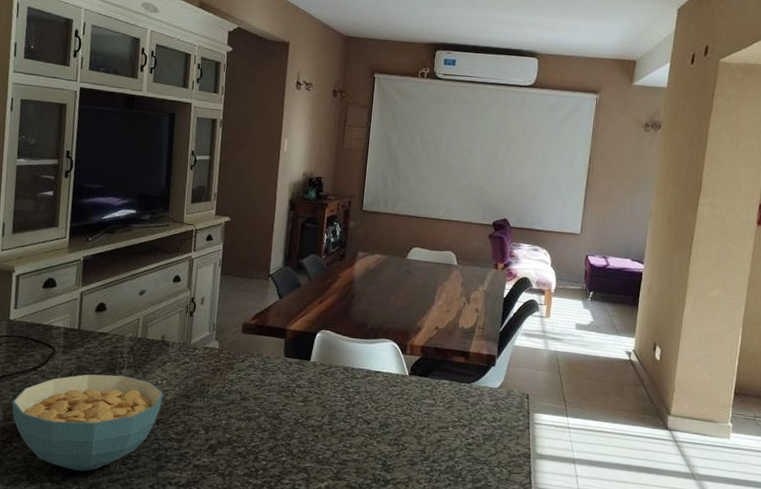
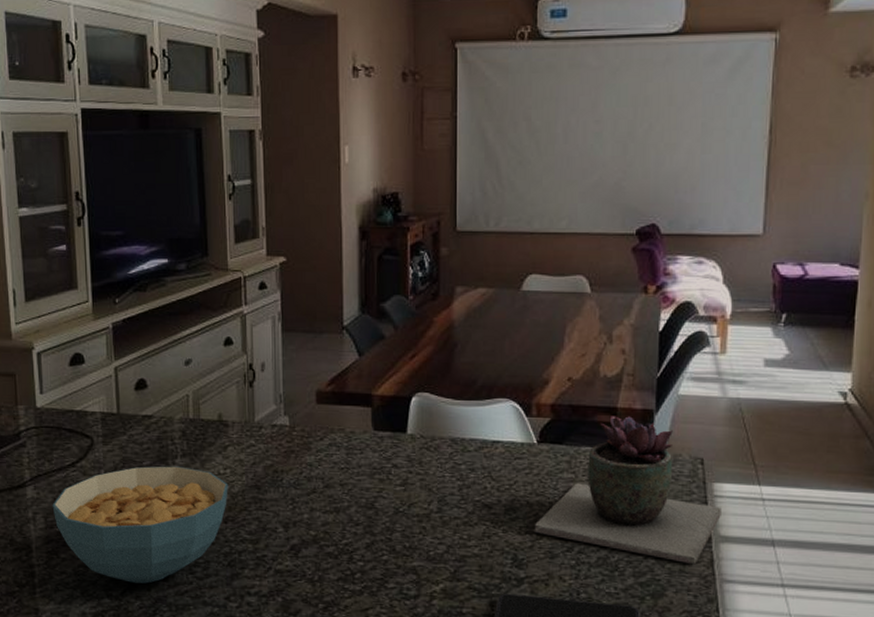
succulent plant: none [400,358,539,475] -> present [534,416,722,565]

